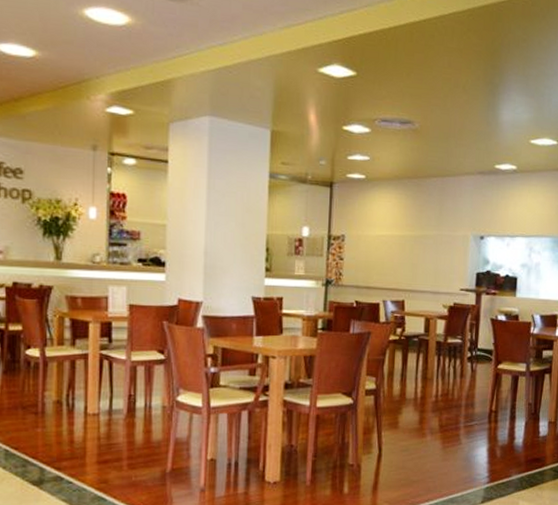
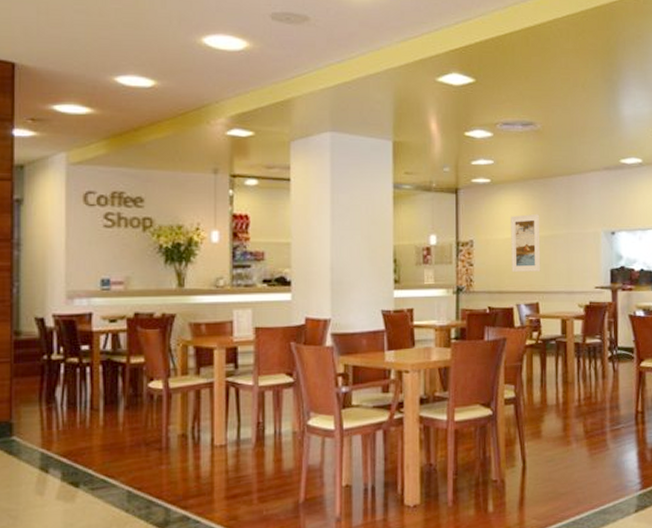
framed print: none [380,213,412,270] -> present [511,214,541,272]

